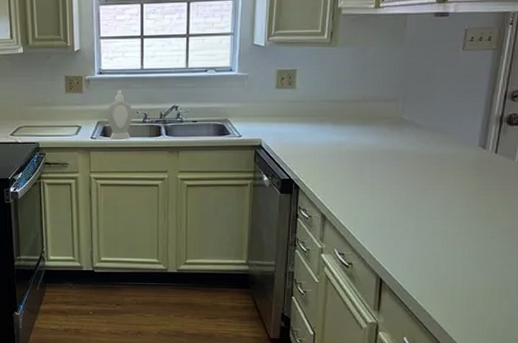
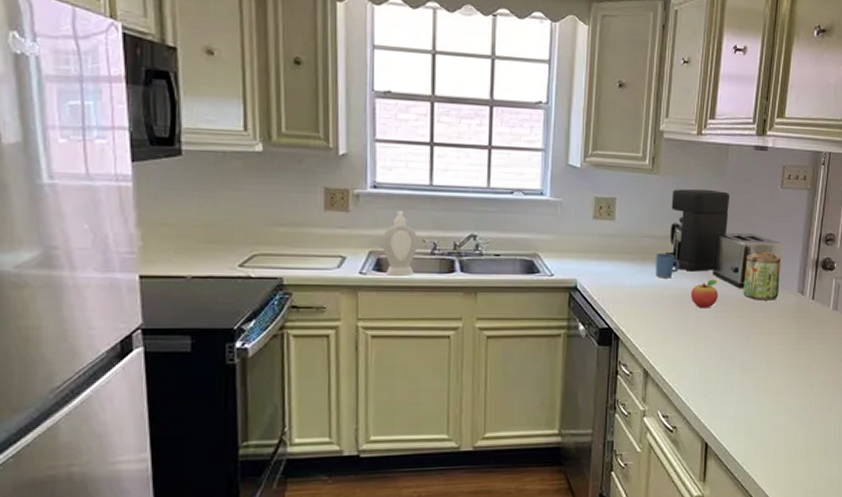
mug: none [333,114,357,137] -> present [656,252,680,278]
coffee maker: none [343,56,408,130] -> present [665,188,730,272]
fruit: none [367,136,394,162] -> present [690,279,718,308]
toaster: none [388,93,465,143] -> present [712,232,784,288]
canister: none [419,110,462,155] -> present [742,252,781,300]

